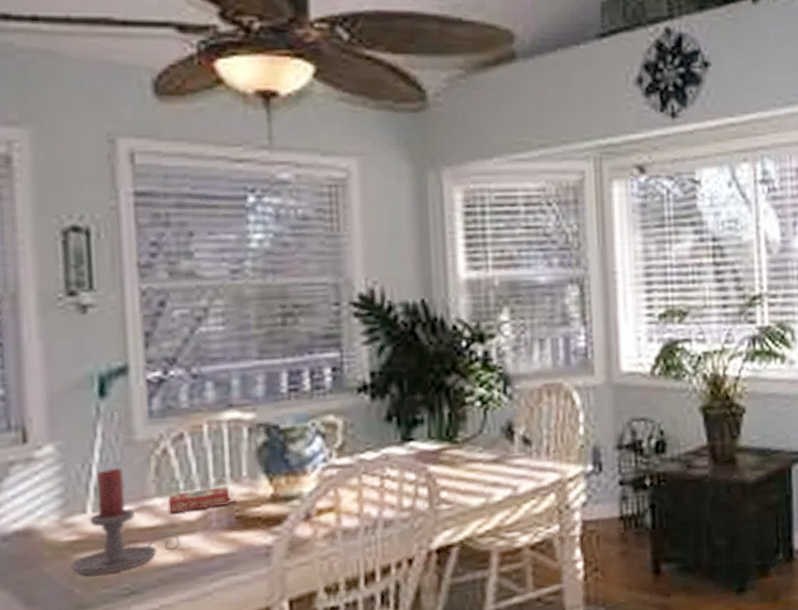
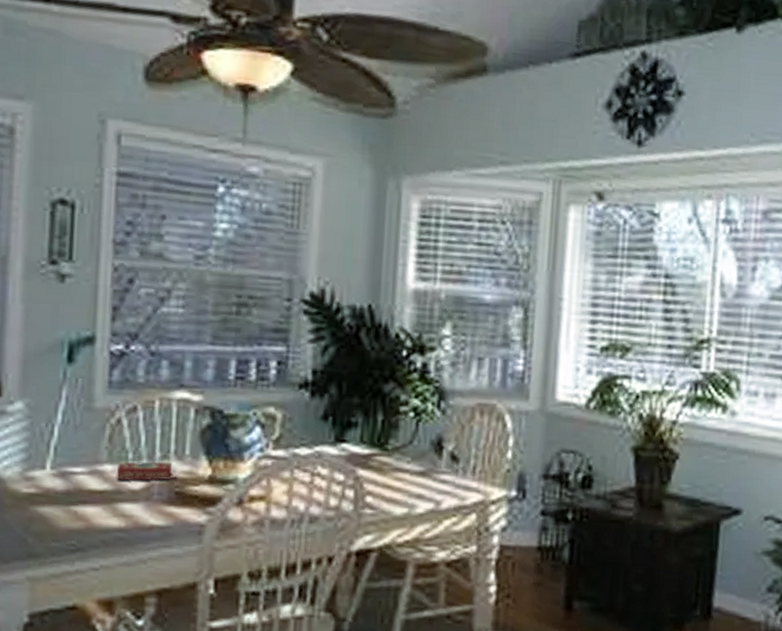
candle holder: present [70,467,181,576] -> none [27,430,125,529]

